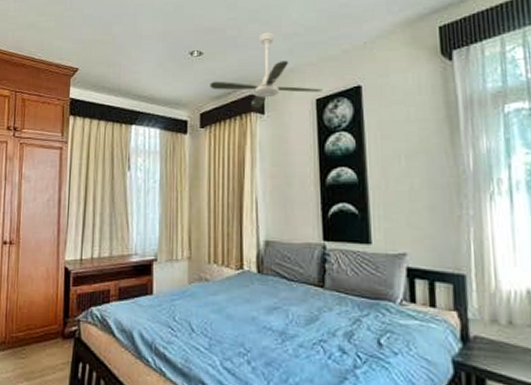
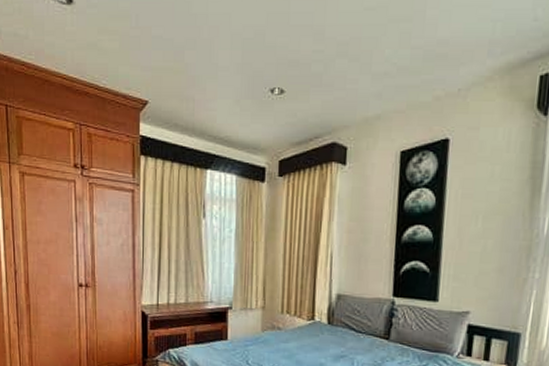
ceiling fan: present [210,32,324,108] -> none [290,70,410,157]

